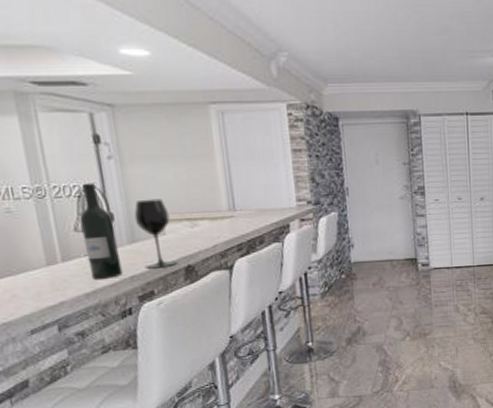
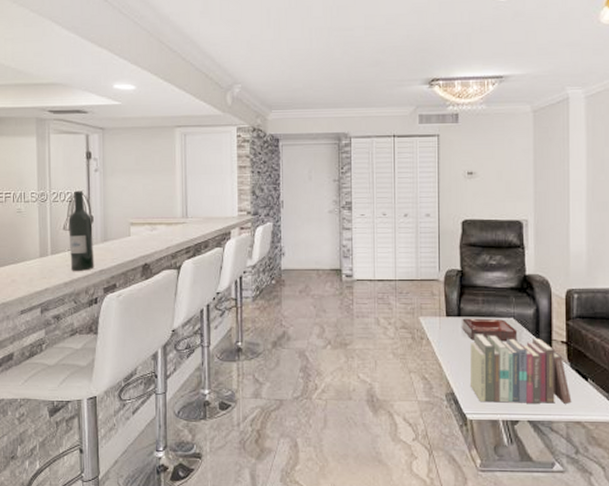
wineglass: present [134,198,176,269] -> none [108,205,136,265]

